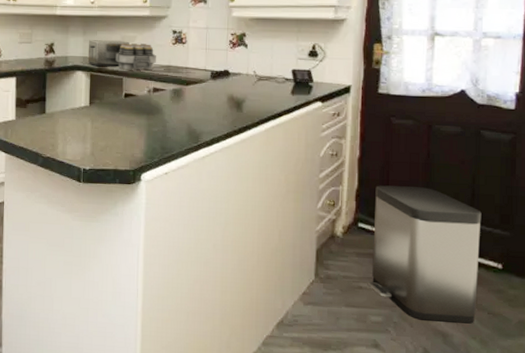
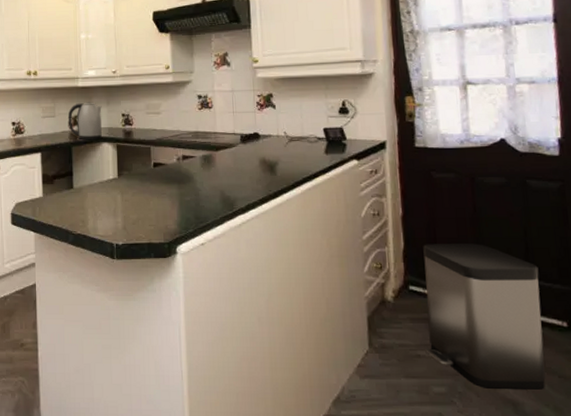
kettle: none [45,30,78,68] -> present [68,102,102,140]
toaster: present [87,39,129,67] -> none [112,108,155,137]
spice rack: present [115,43,156,71] -> none [141,110,183,139]

